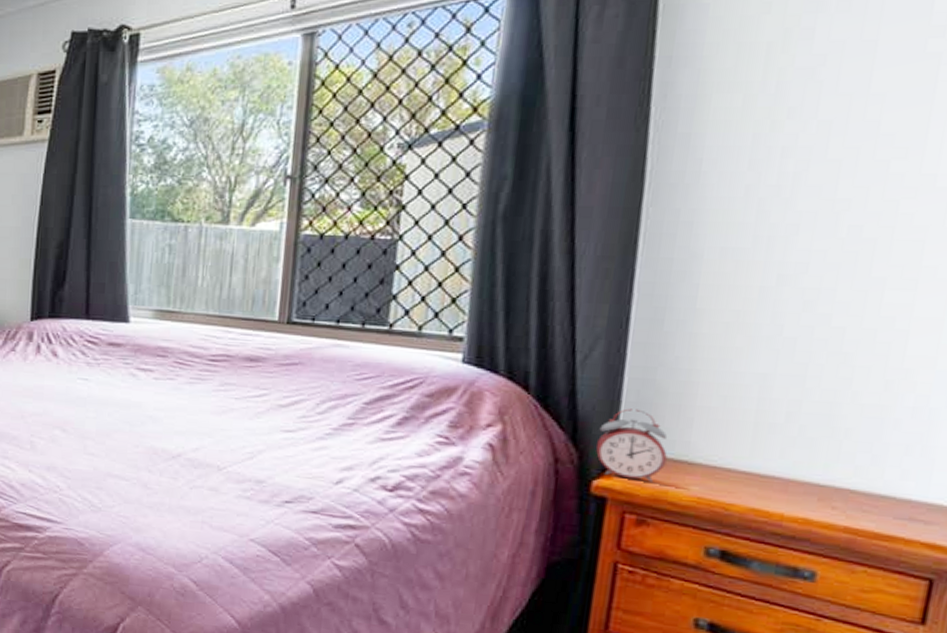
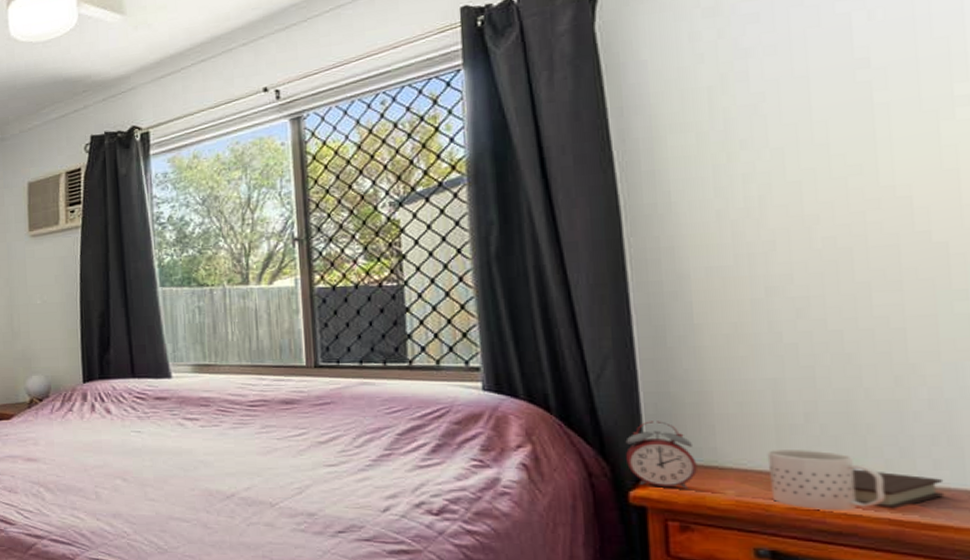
mug: none [734,448,849,516] -> present [767,450,885,511]
book: none [814,473,908,517] -> present [852,469,945,509]

